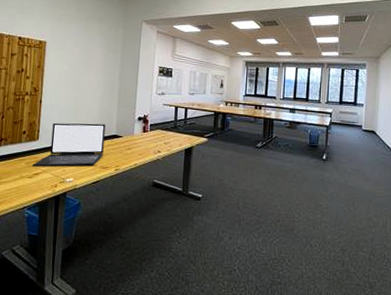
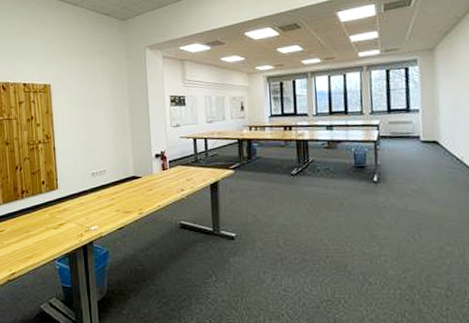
laptop: present [32,123,106,167] -> none [56,165,124,217]

